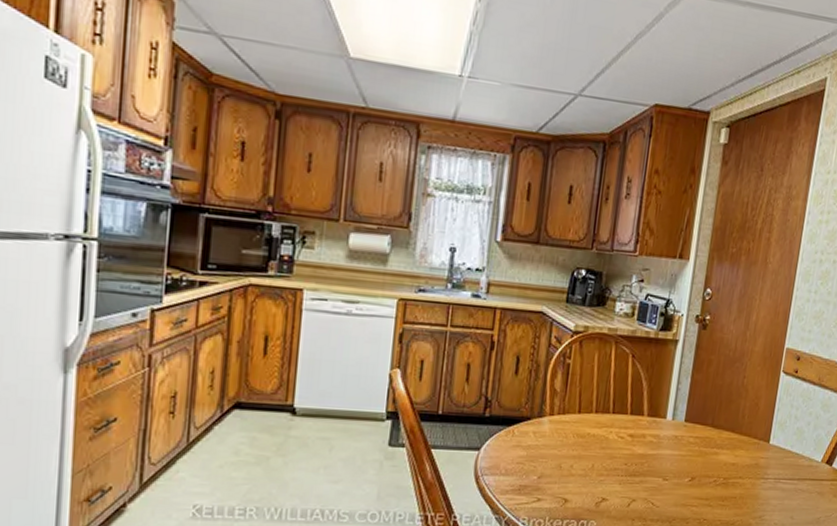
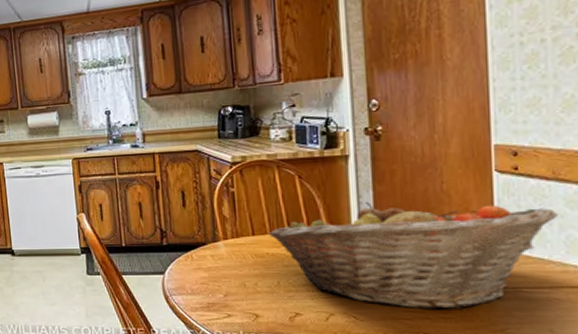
fruit basket: none [593,388,816,497] -> present [268,201,558,310]

